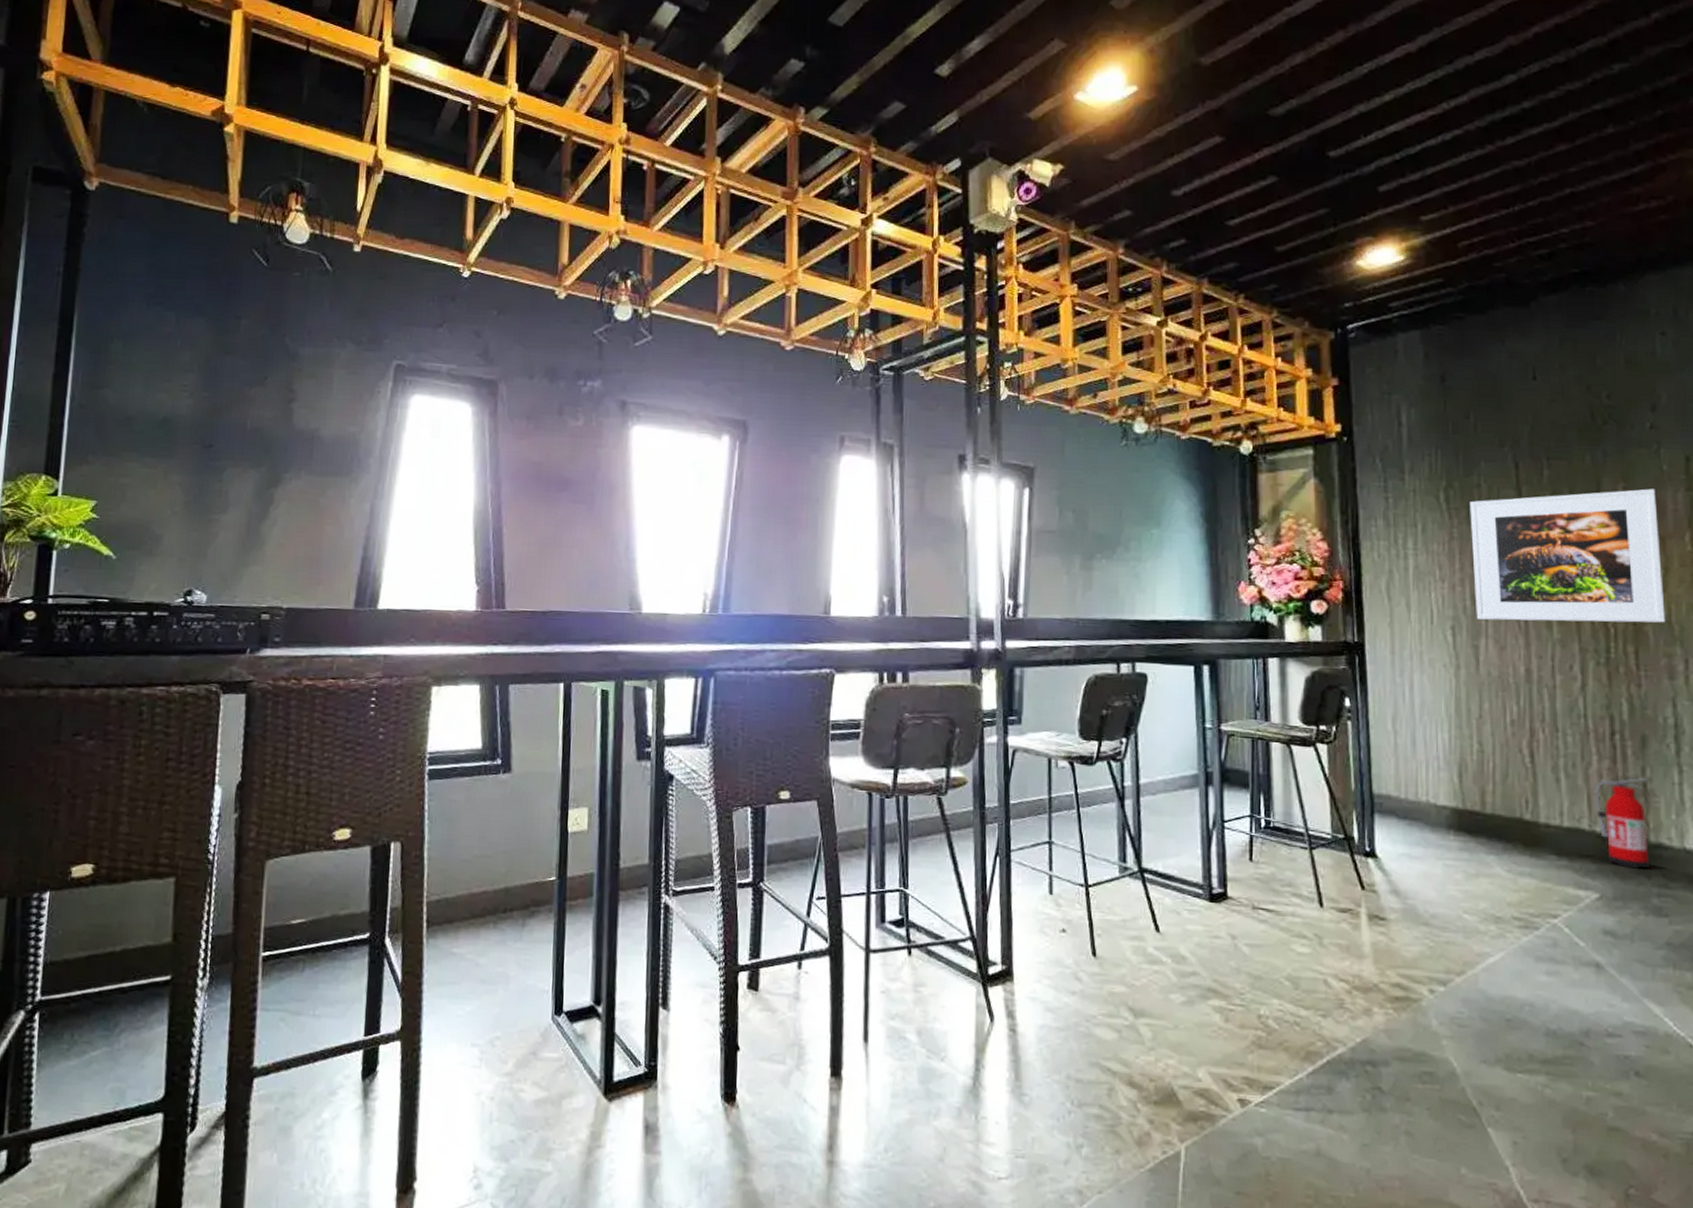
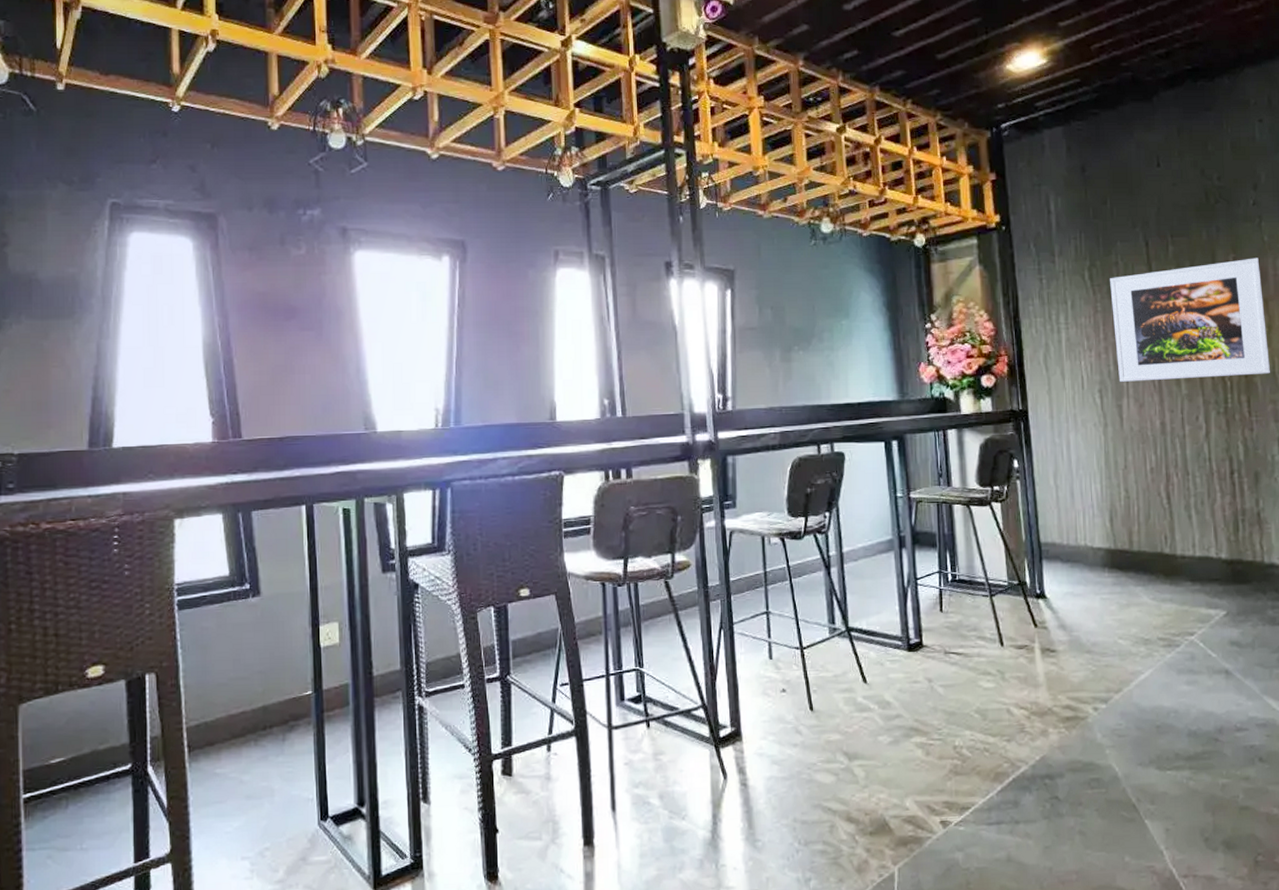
fire extinguisher: present [1595,778,1650,869] -> none [1219,509,1265,587]

